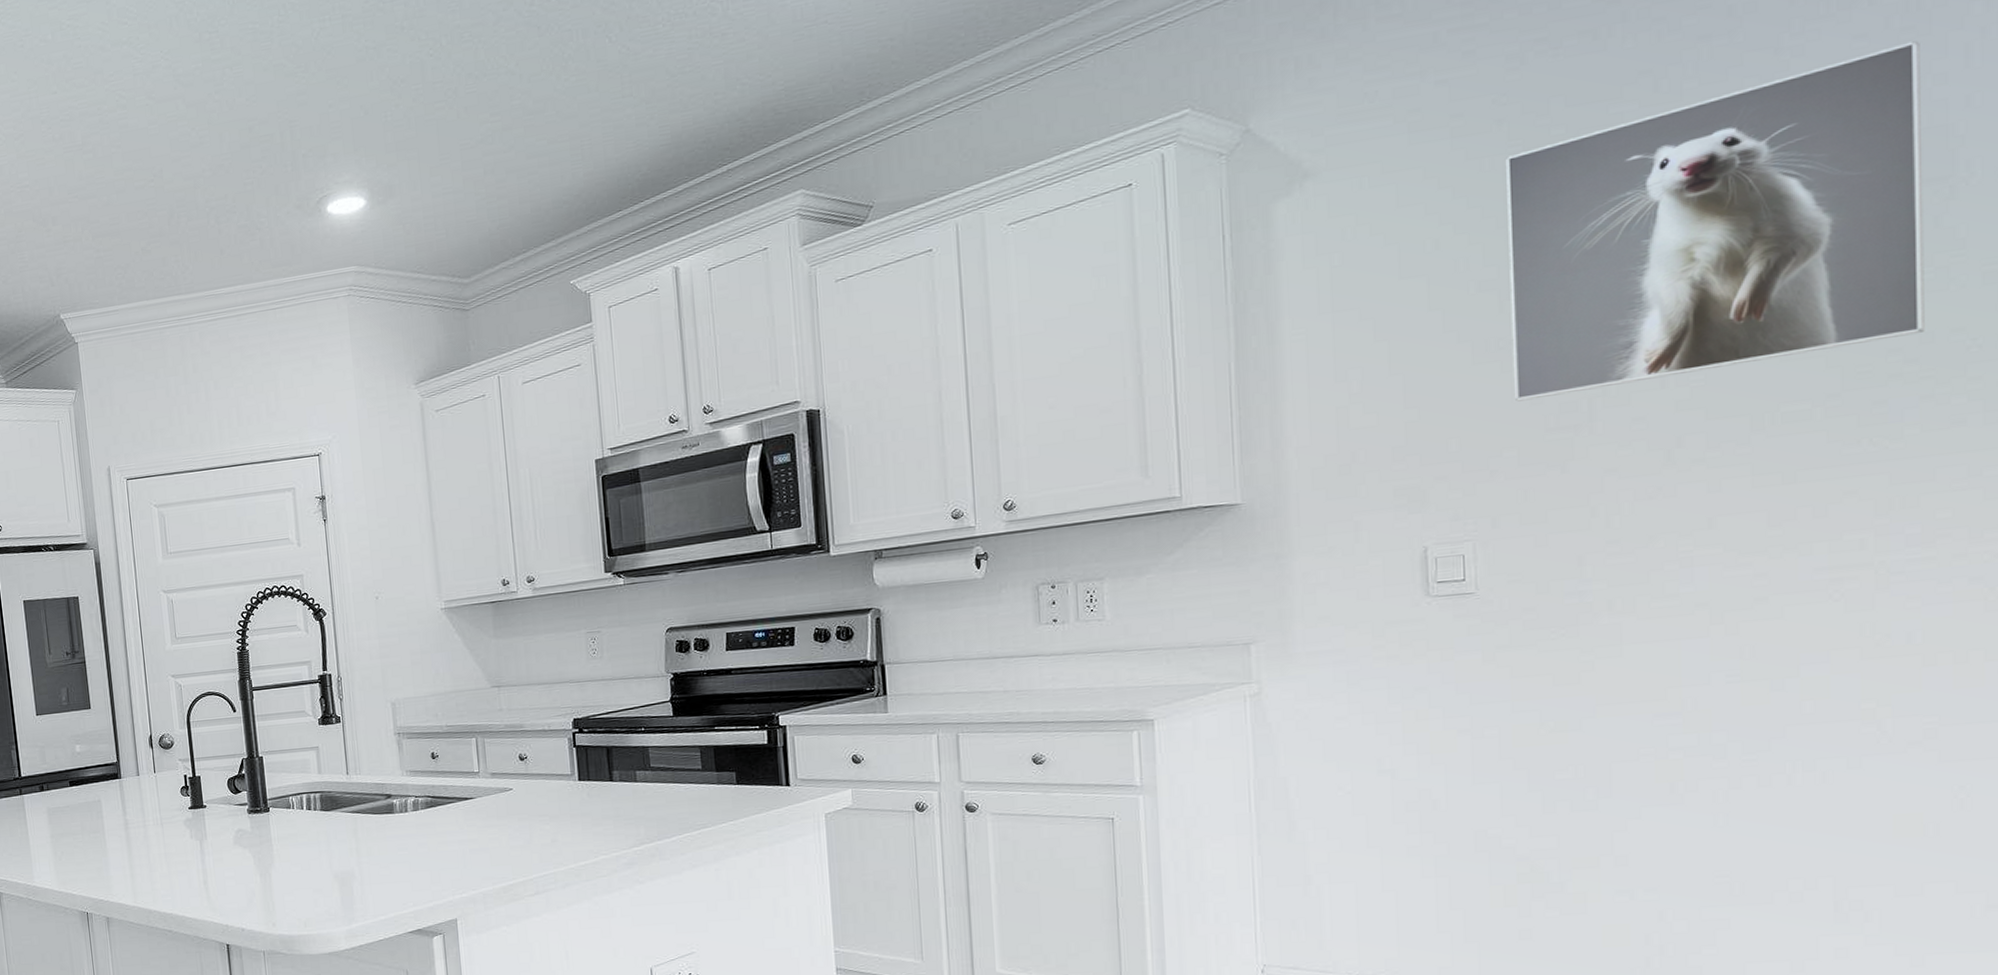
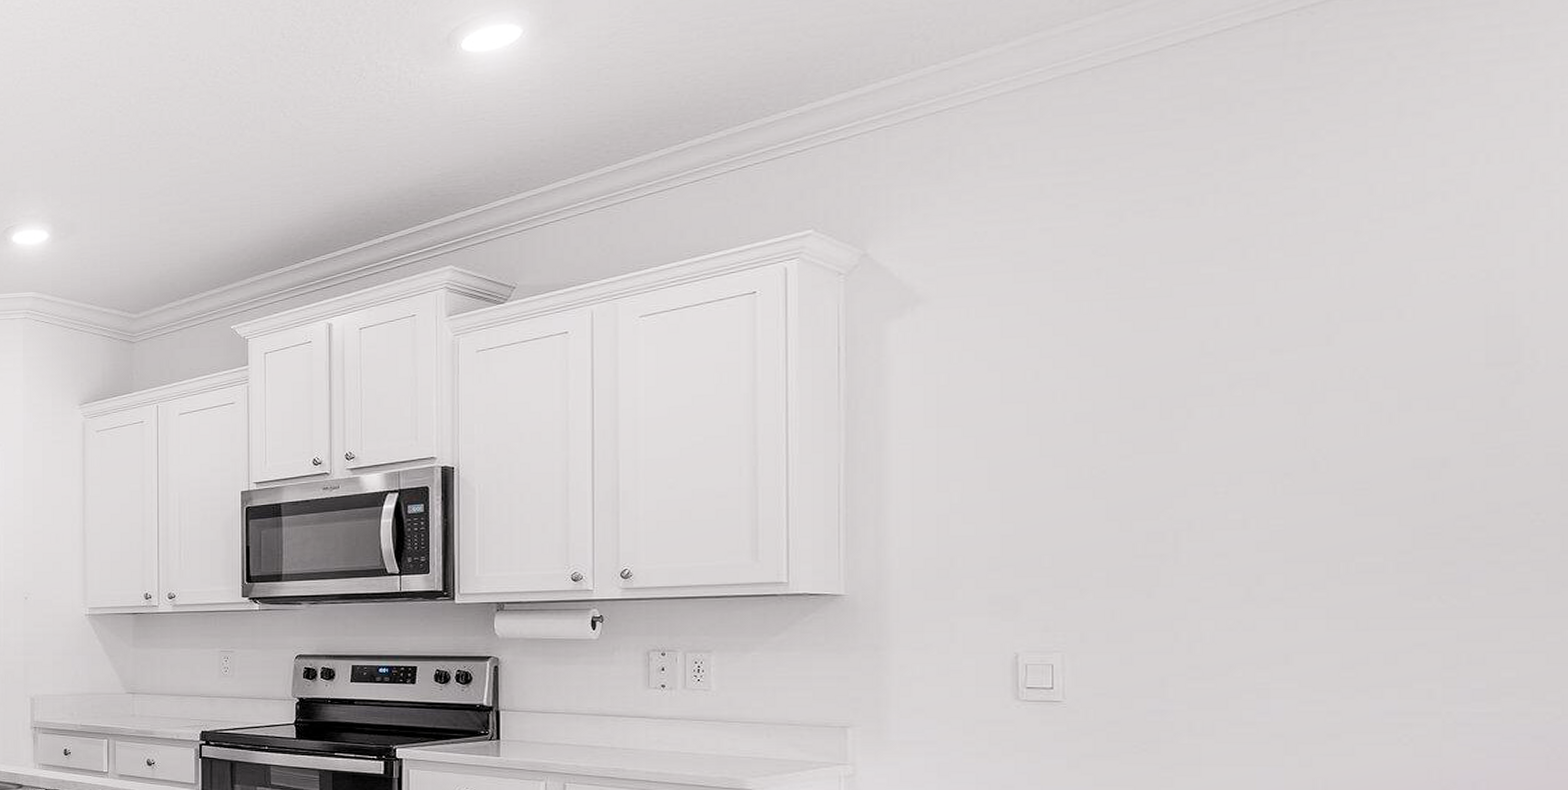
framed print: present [1506,41,1925,402] -> none [1104,237,1491,527]

